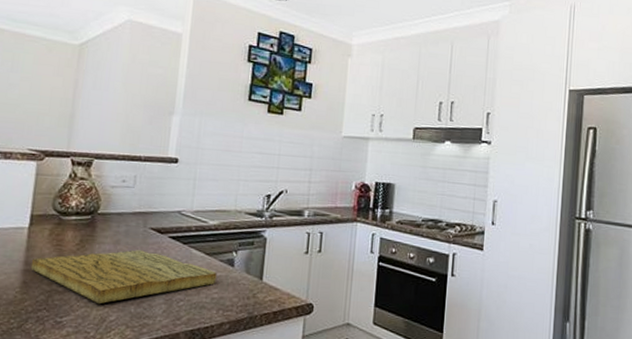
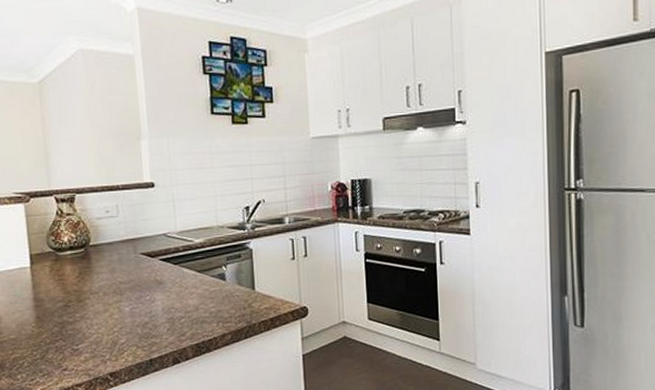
cutting board: present [30,250,217,304] -> none [39,275,211,330]

